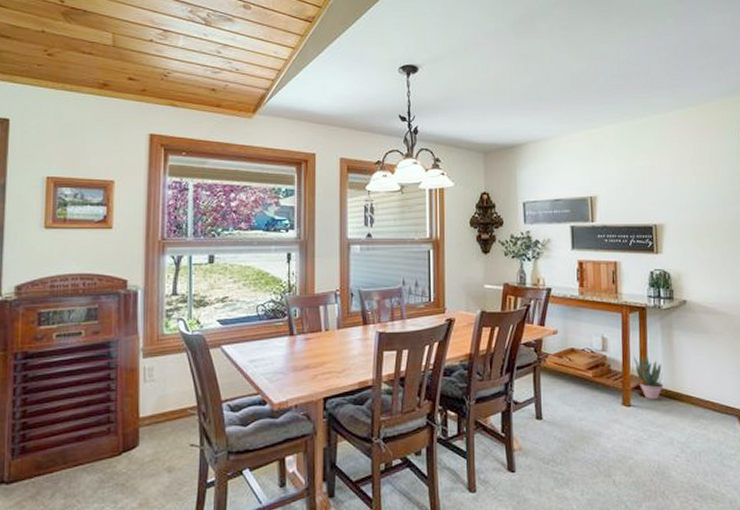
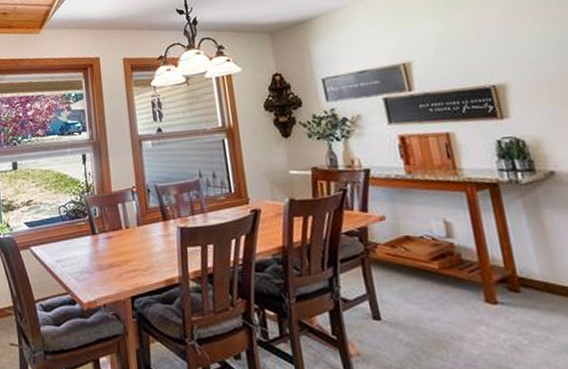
potted plant: present [633,356,664,400] -> none [490,242,541,296]

